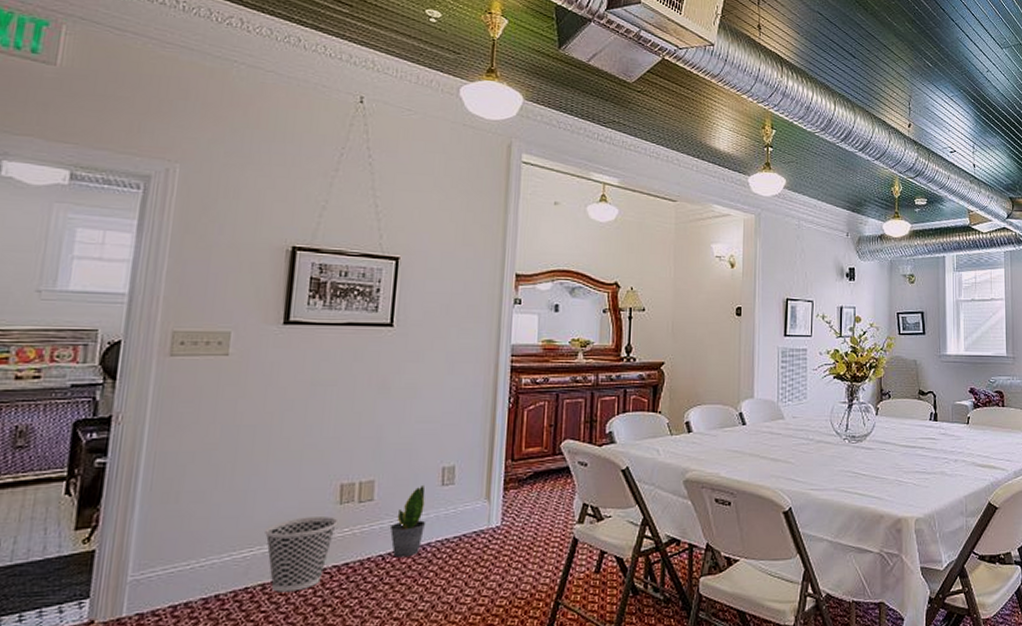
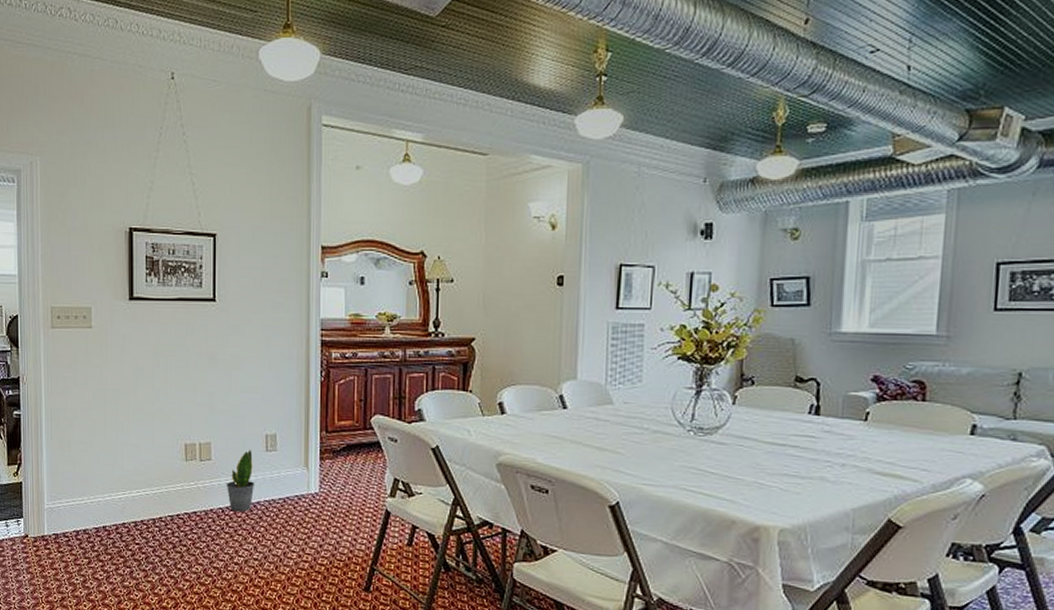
wastebasket: present [265,517,339,593] -> none [133,470,186,531]

